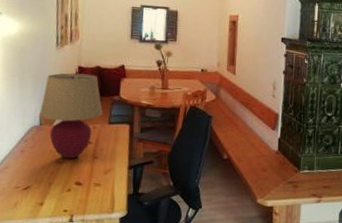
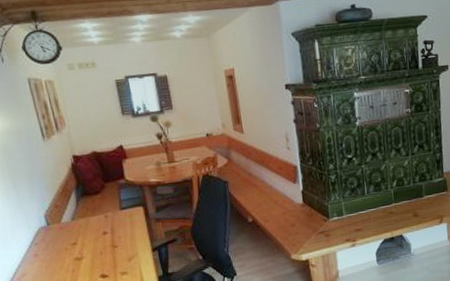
table lamp: present [40,73,103,159] -> none [41,161,111,254]

